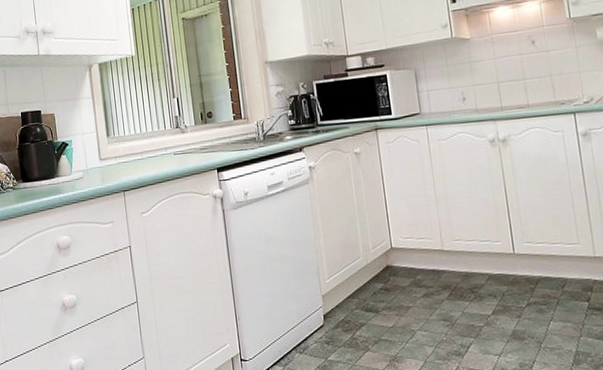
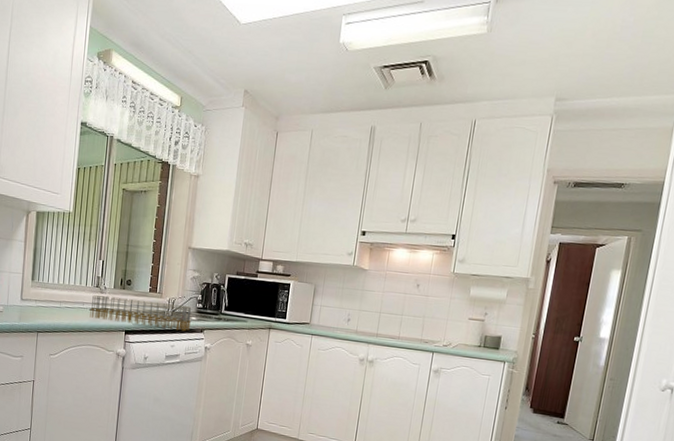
dish rack: none [174,125,287,163] -> present [90,295,192,332]

